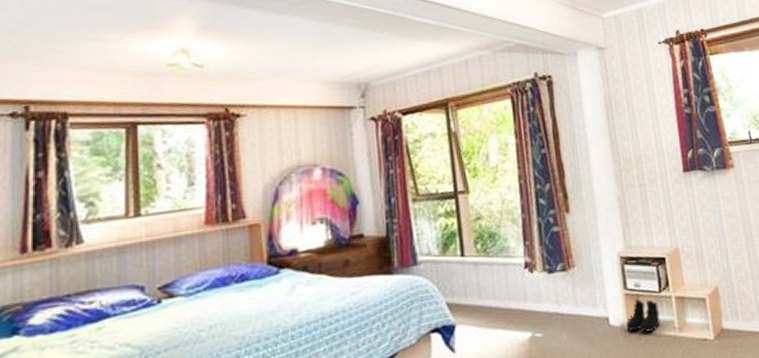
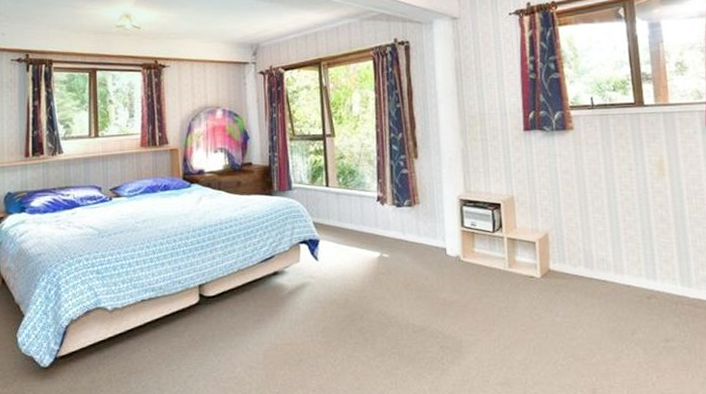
boots: present [626,299,661,333] -> none [461,236,492,265]

